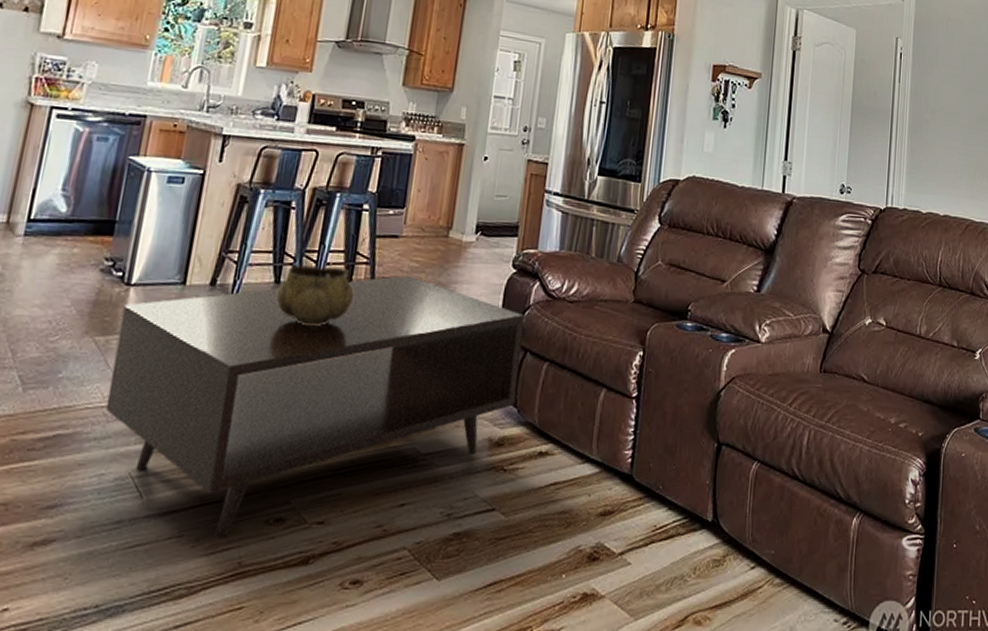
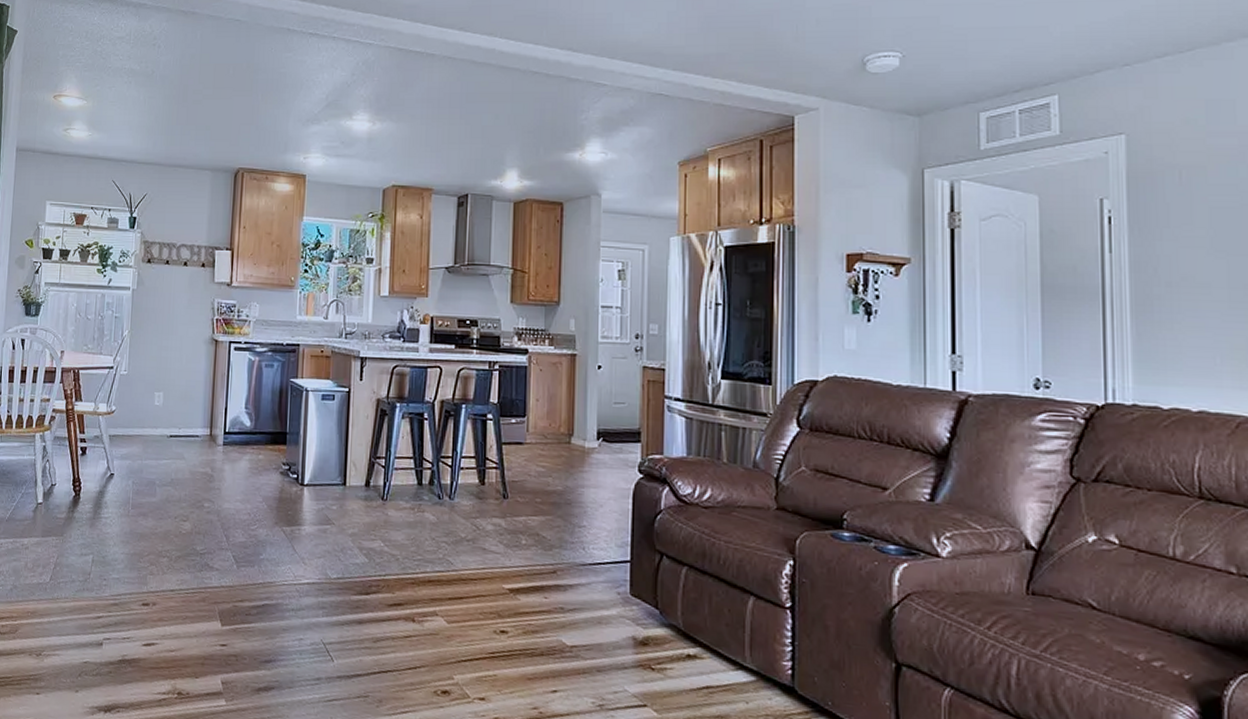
coffee table: present [105,275,524,538] -> none [297,479,656,702]
decorative bowl: present [275,265,354,327] -> none [420,469,488,524]

